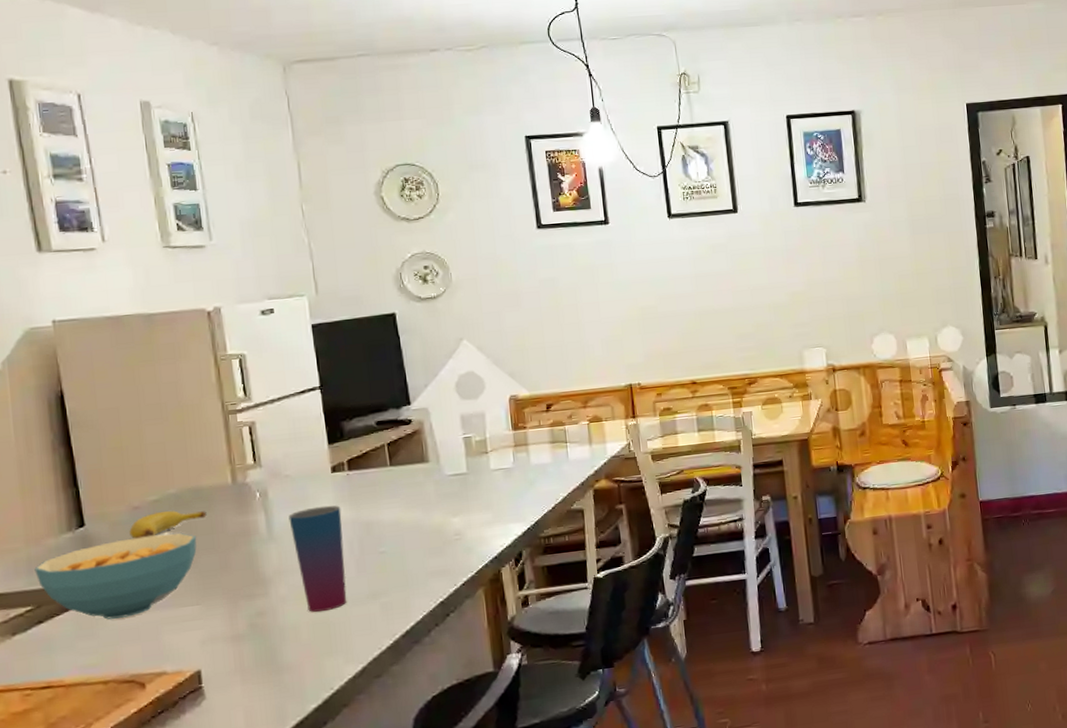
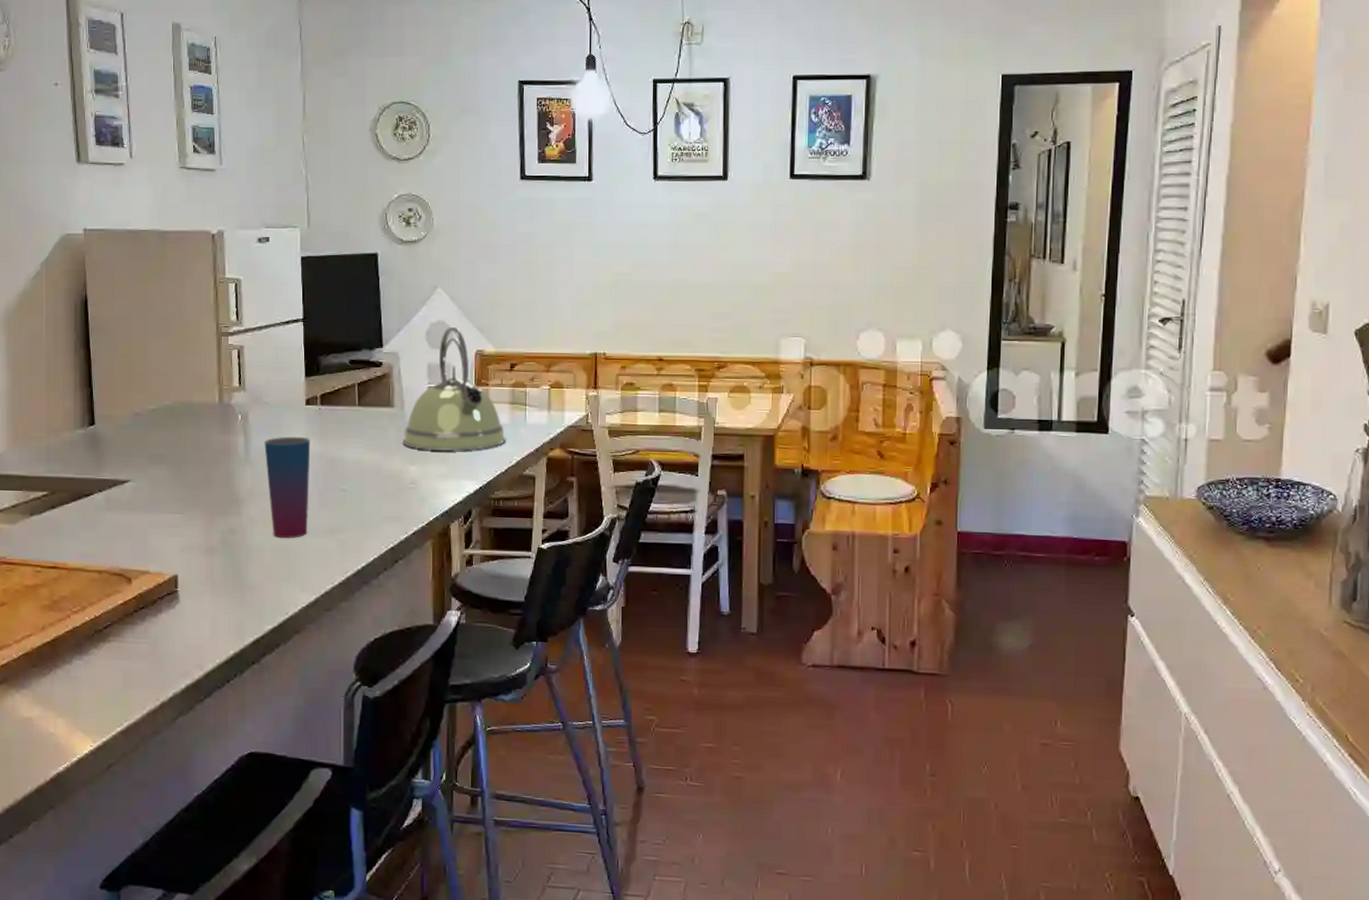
cereal bowl: present [34,533,197,620] -> none [52,442,185,515]
banana: present [129,511,207,539] -> none [130,420,195,443]
kettle: none [441,376,550,500] -> present [403,327,506,452]

